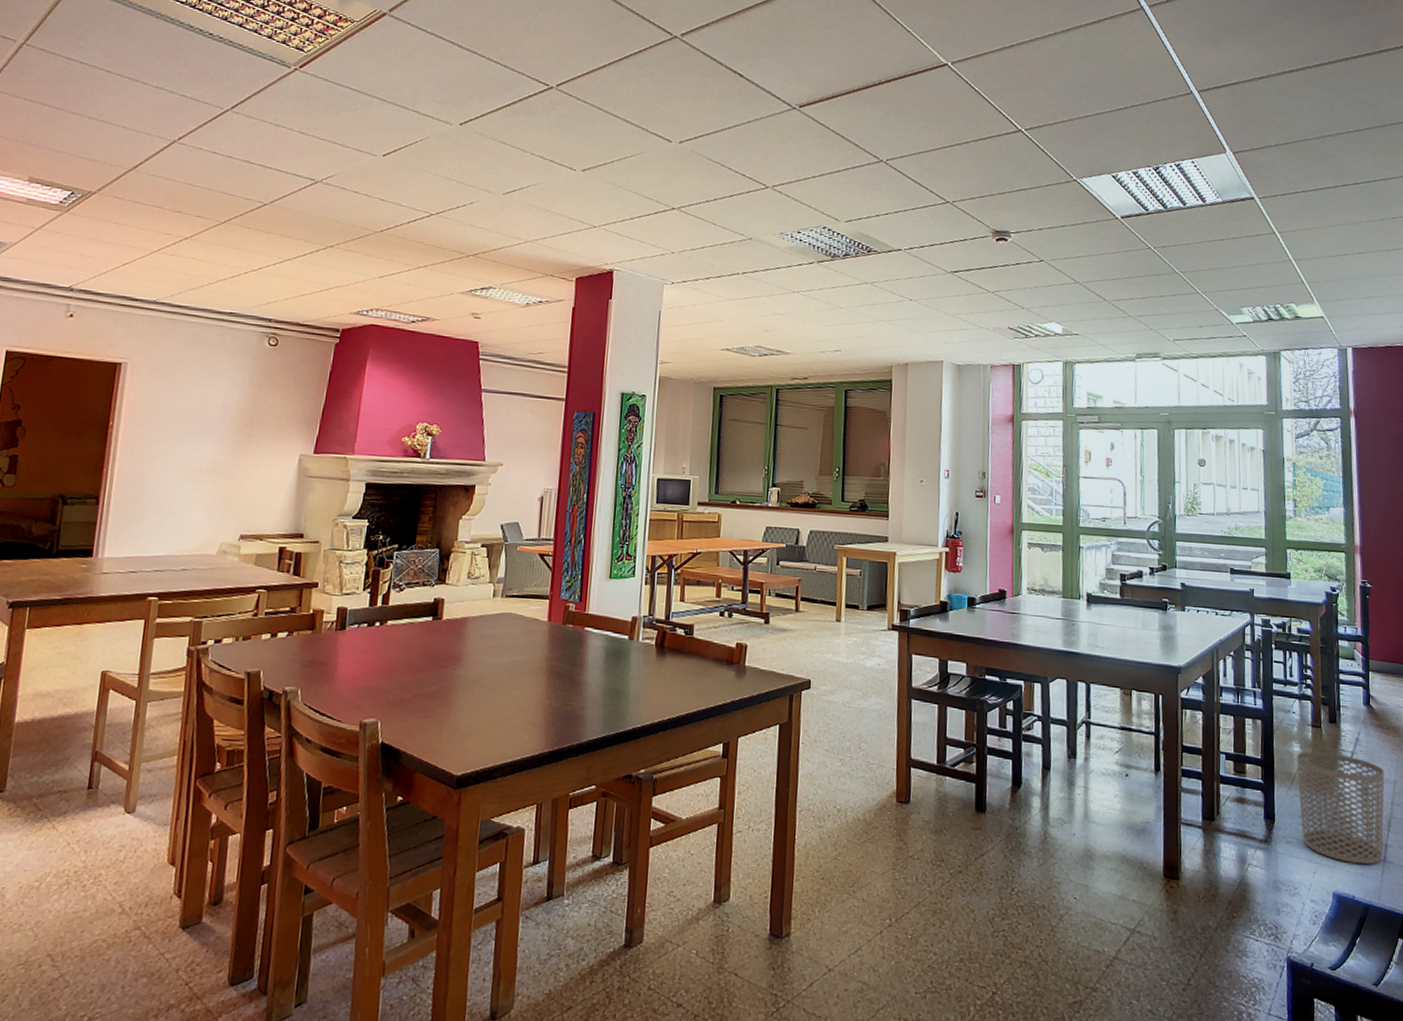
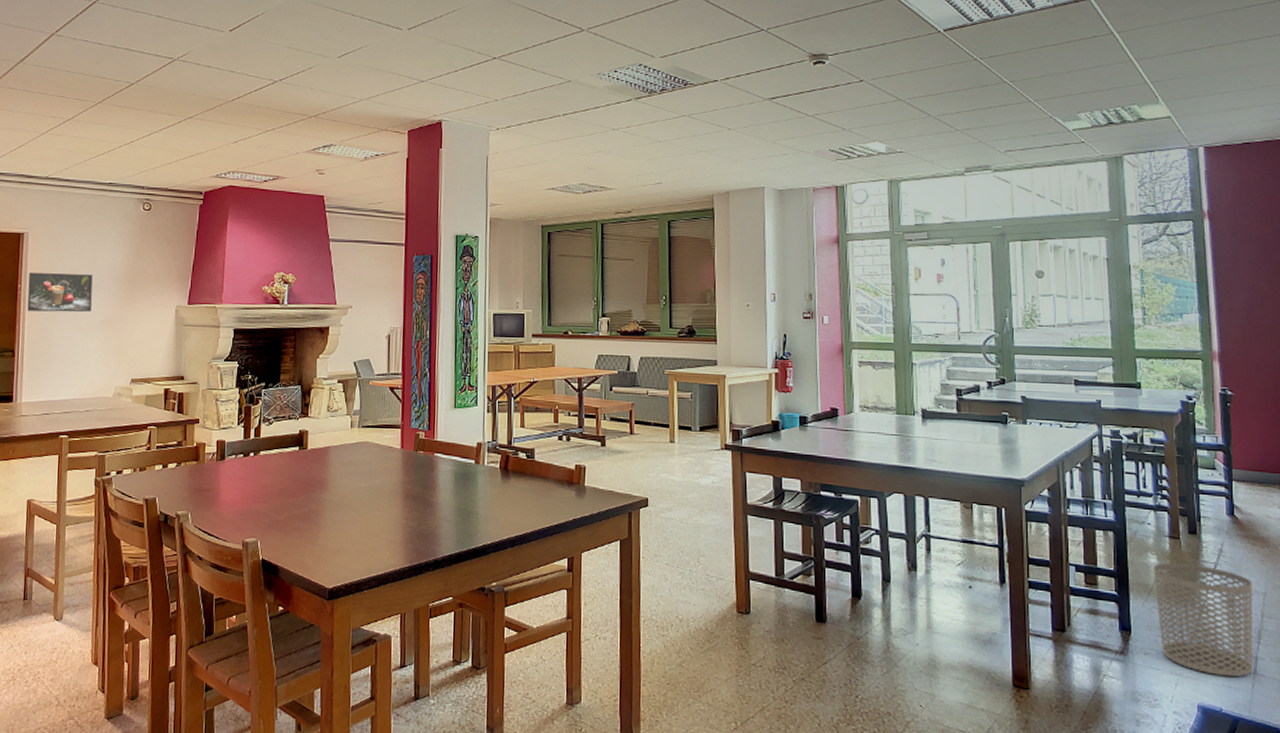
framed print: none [119,409,202,457] -> present [27,273,93,312]

